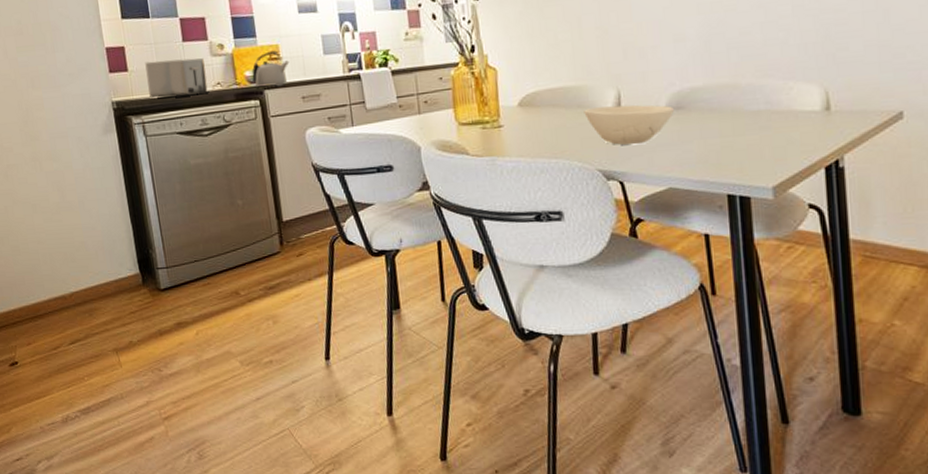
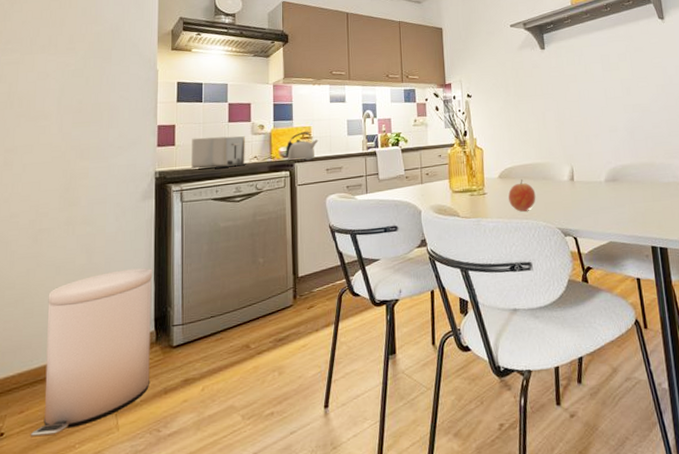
pedal bin: none [30,207,144,368] -> present [30,268,153,438]
fruit: none [531,107,569,149] -> present [508,179,536,212]
bowl: present [584,104,674,145] -> none [547,177,611,209]

